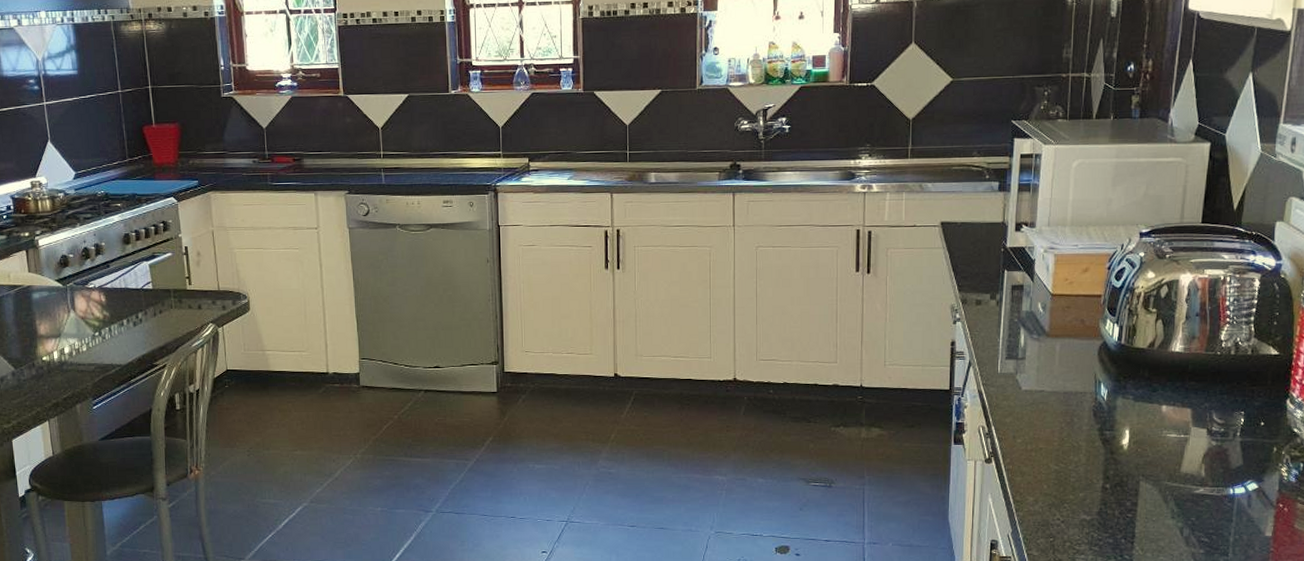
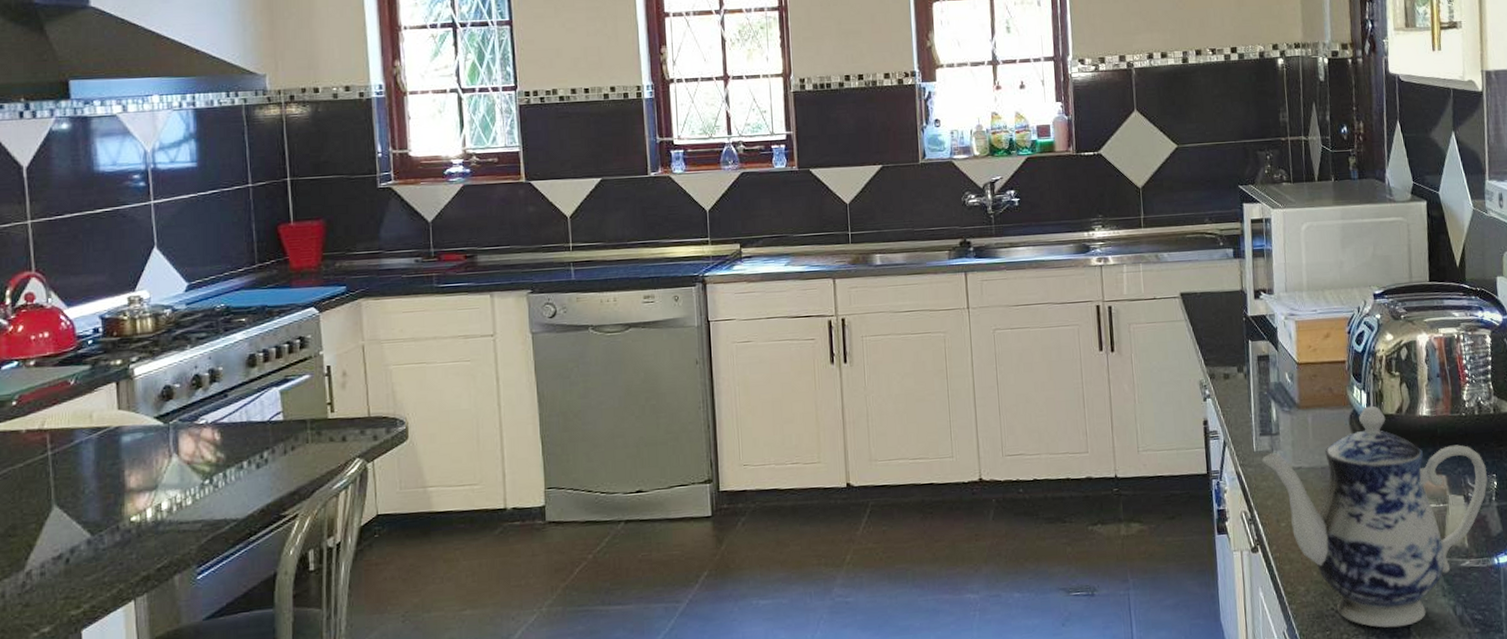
teapot: none [1004,339,1236,541] -> present [1261,406,1488,628]

